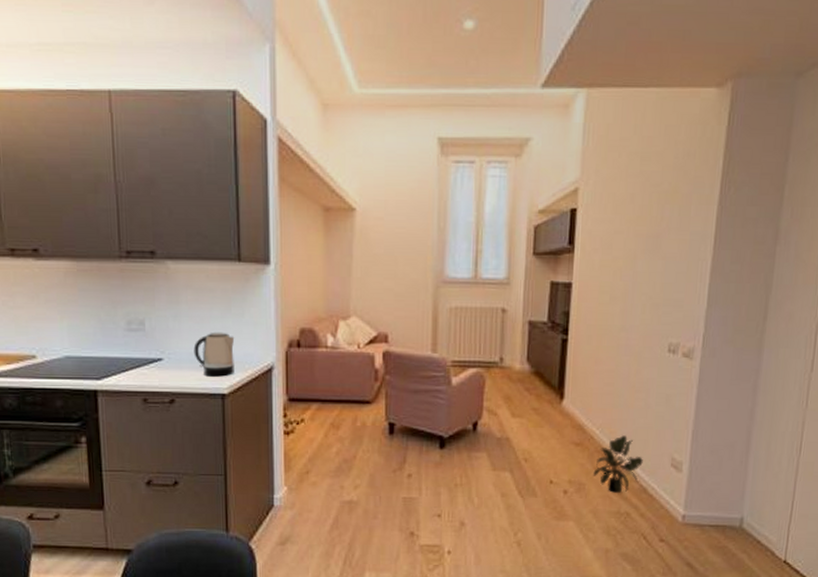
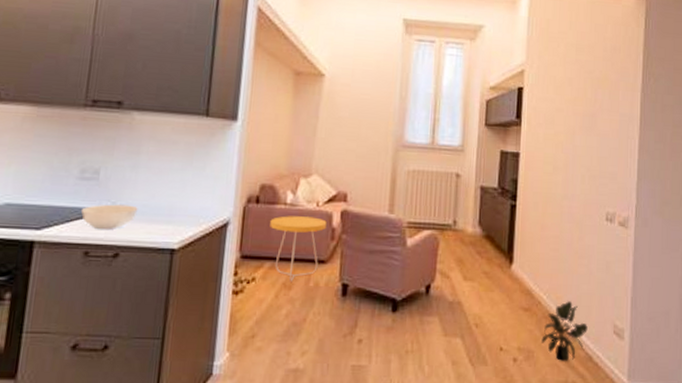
bowl: none [133,353,186,378] -> present [80,204,138,230]
kettle: present [193,332,235,377] -> none [147,184,193,231]
side table: none [313,359,369,423] -> present [270,216,327,282]

